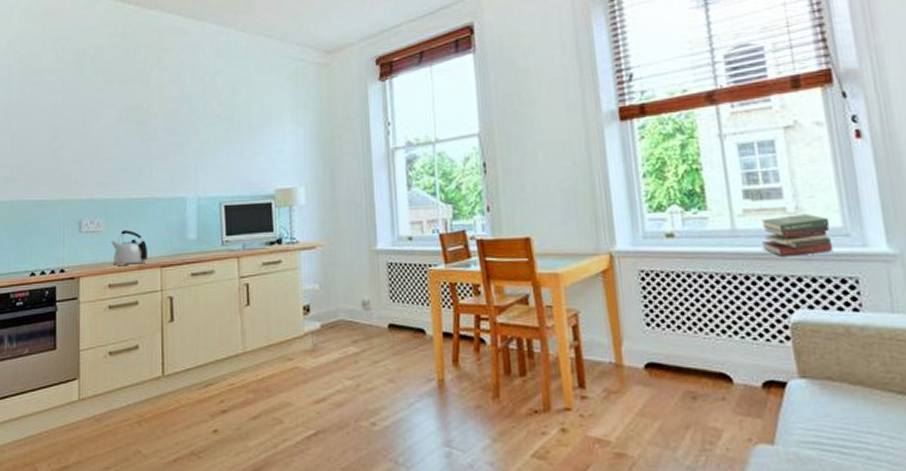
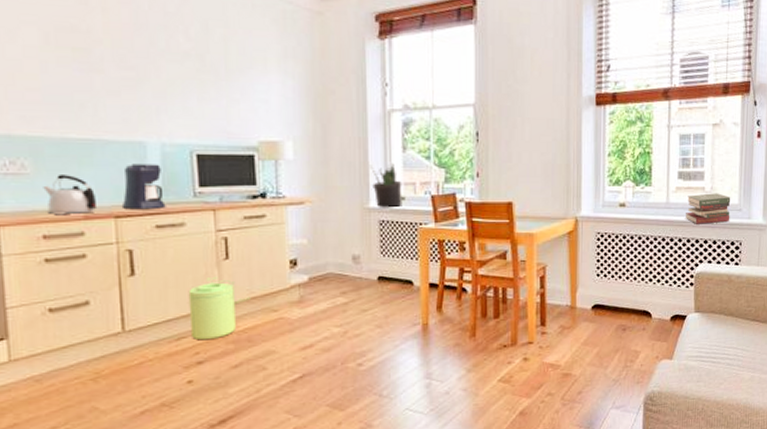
coffee maker: none [167,216,200,260] -> present [123,164,166,210]
trash can: none [215,322,268,388] -> present [188,276,250,341]
planter: none [377,202,410,250] -> present [371,163,402,208]

